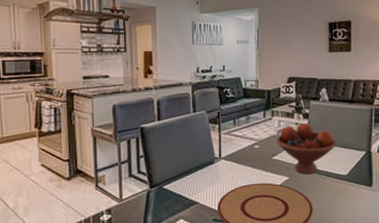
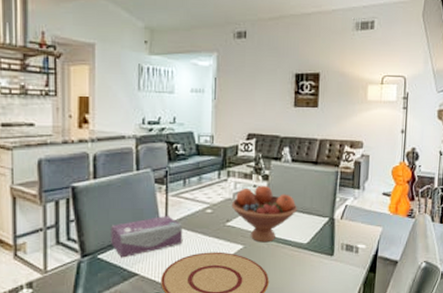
tissue box: none [173,150,234,189] -> present [111,215,182,258]

